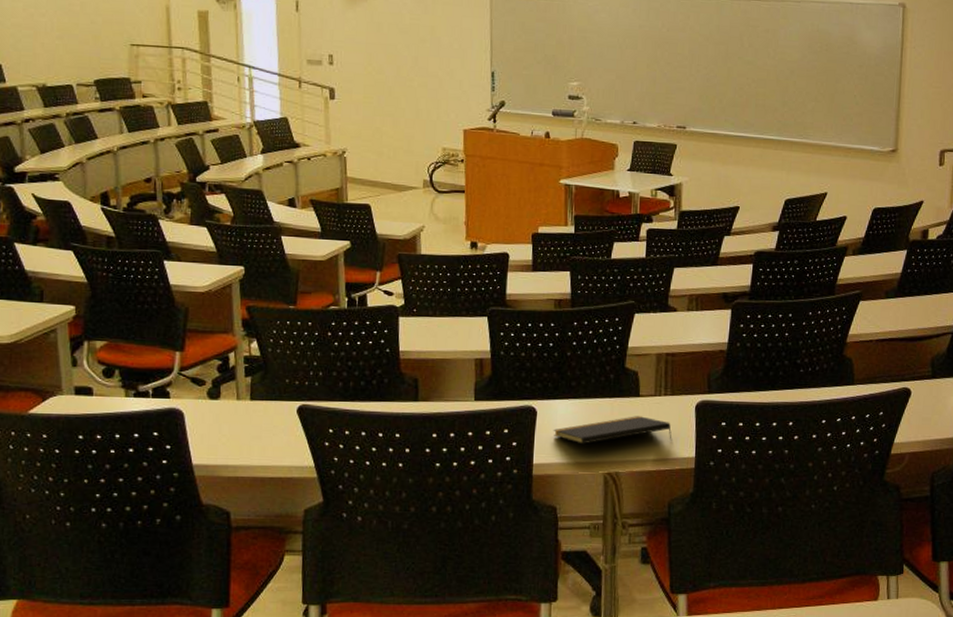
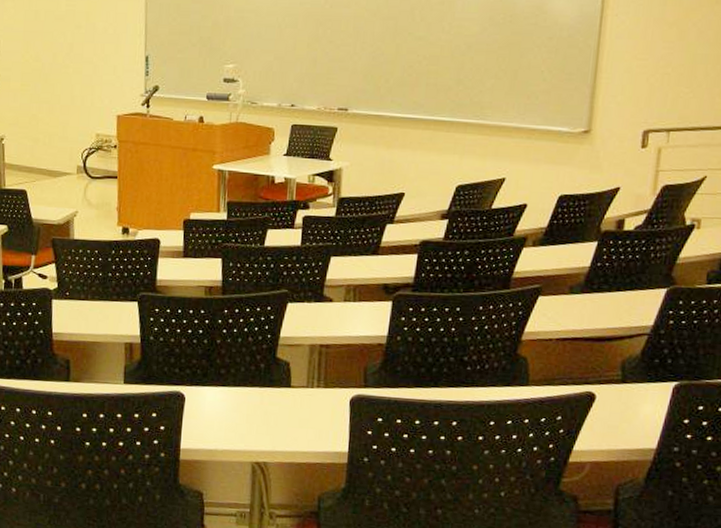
notepad: present [553,416,672,445] -> none [201,406,324,434]

